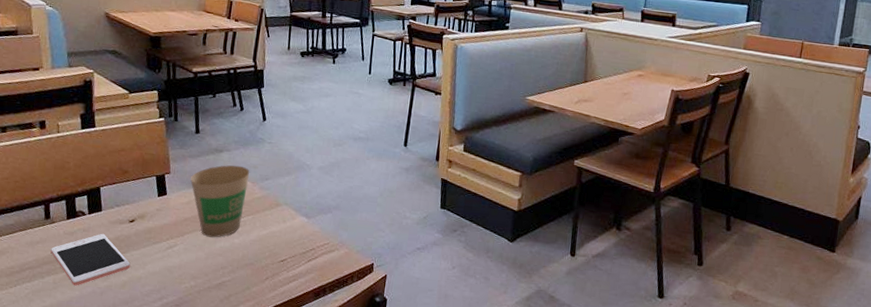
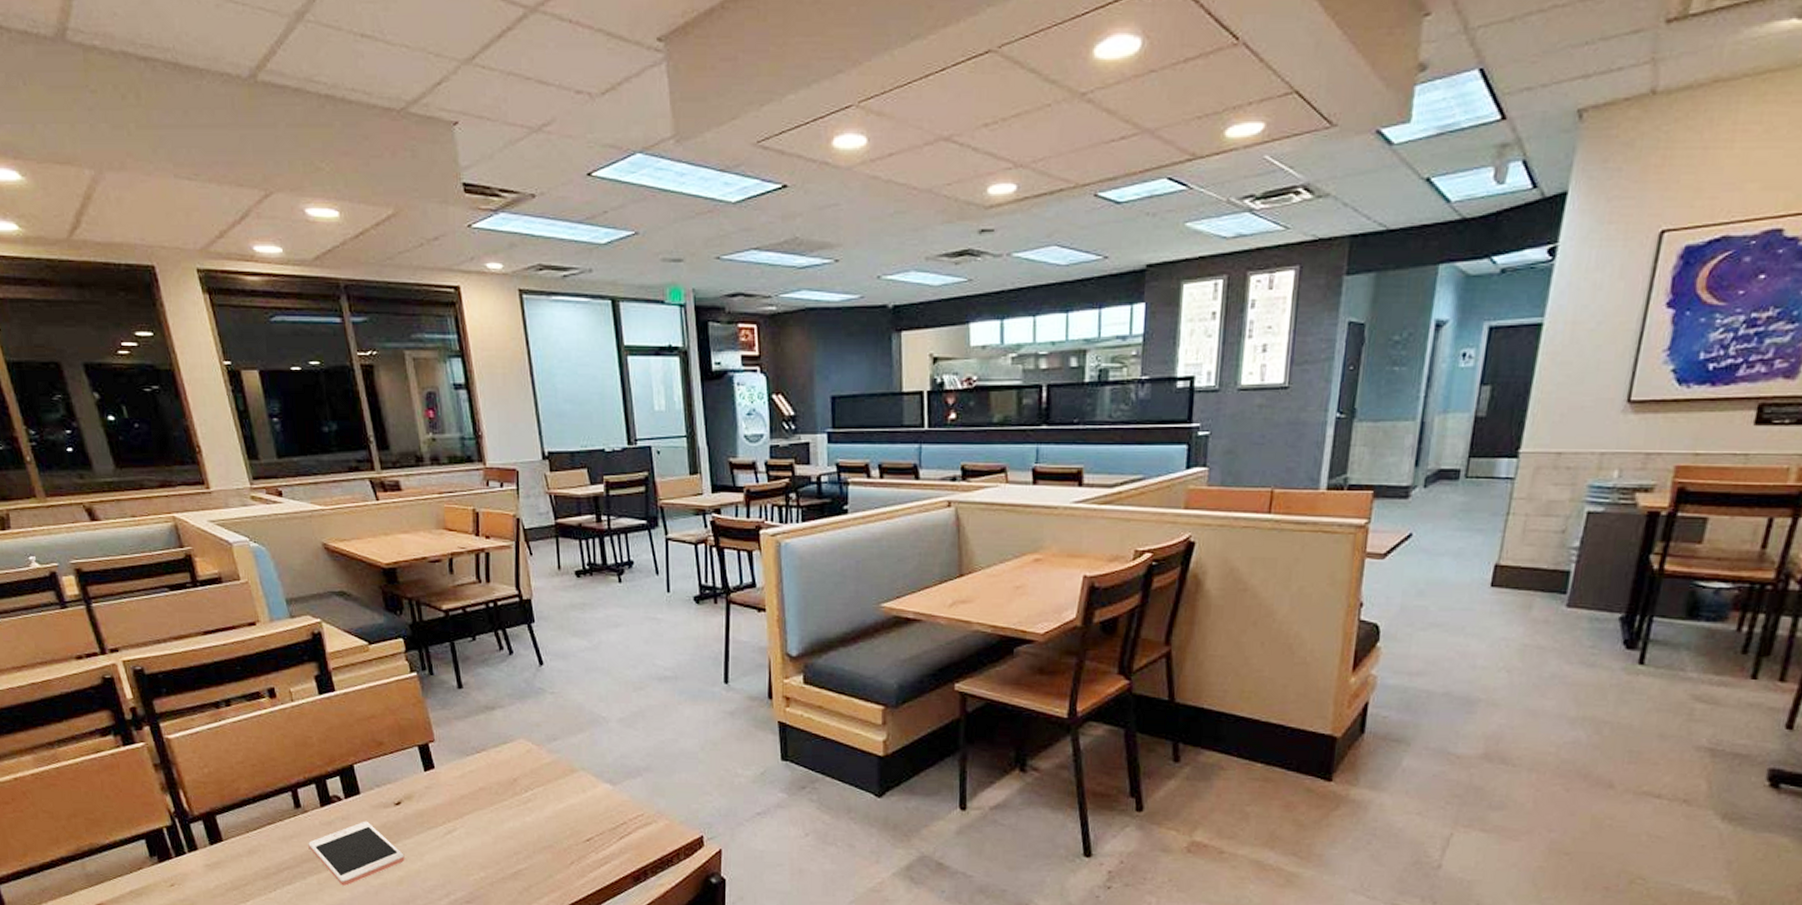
paper cup: present [190,165,250,238] -> none [460,724,533,817]

